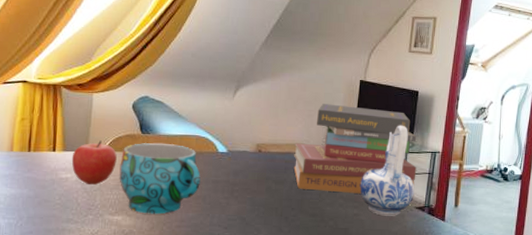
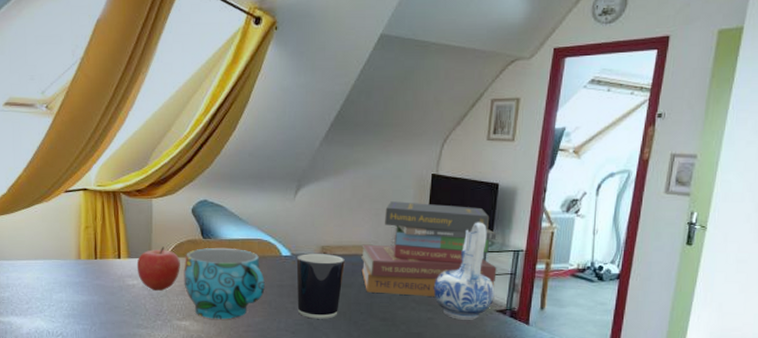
mug: none [231,150,278,215] -> present [296,252,345,319]

